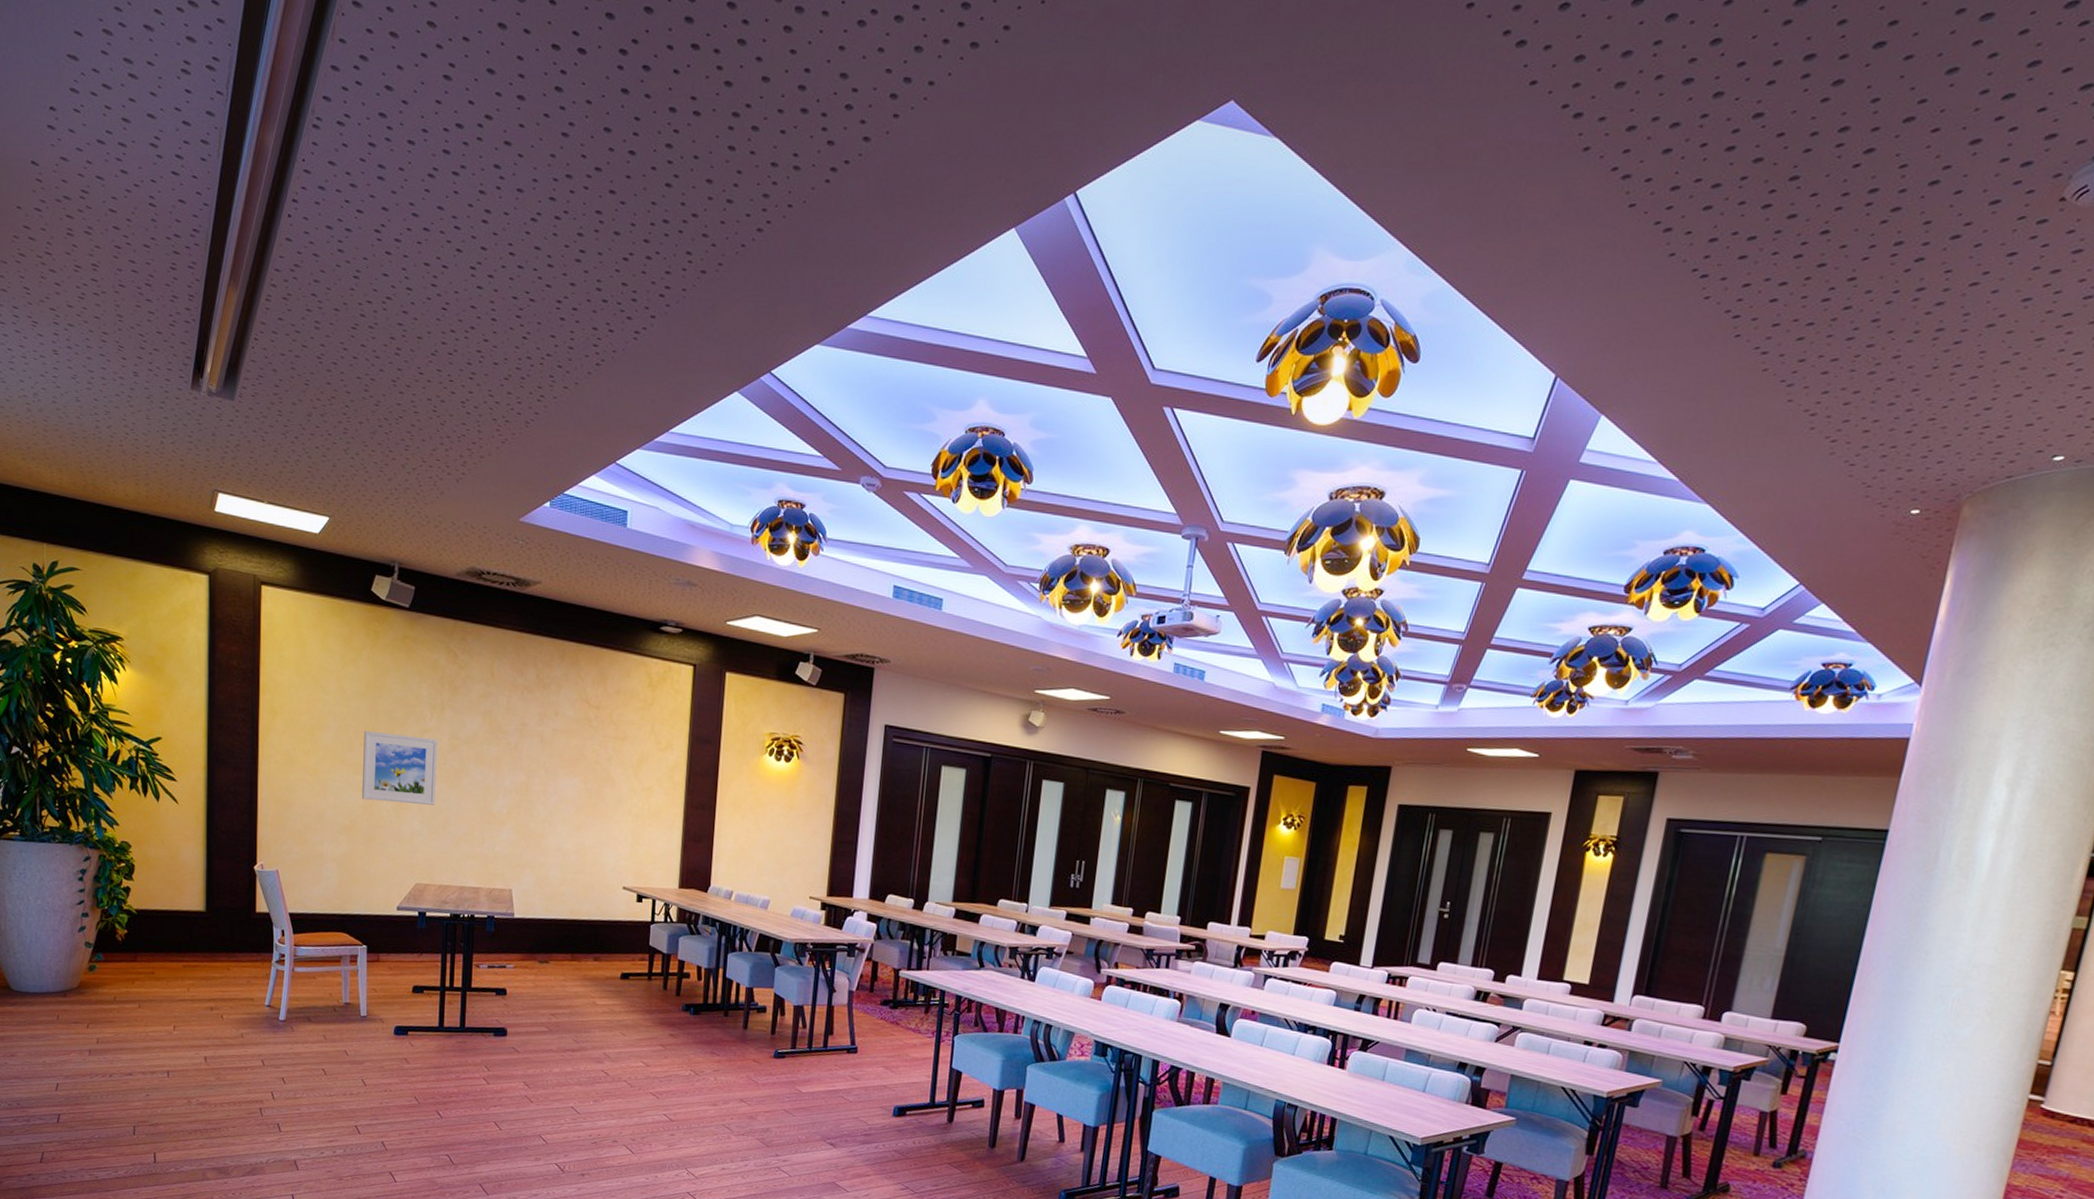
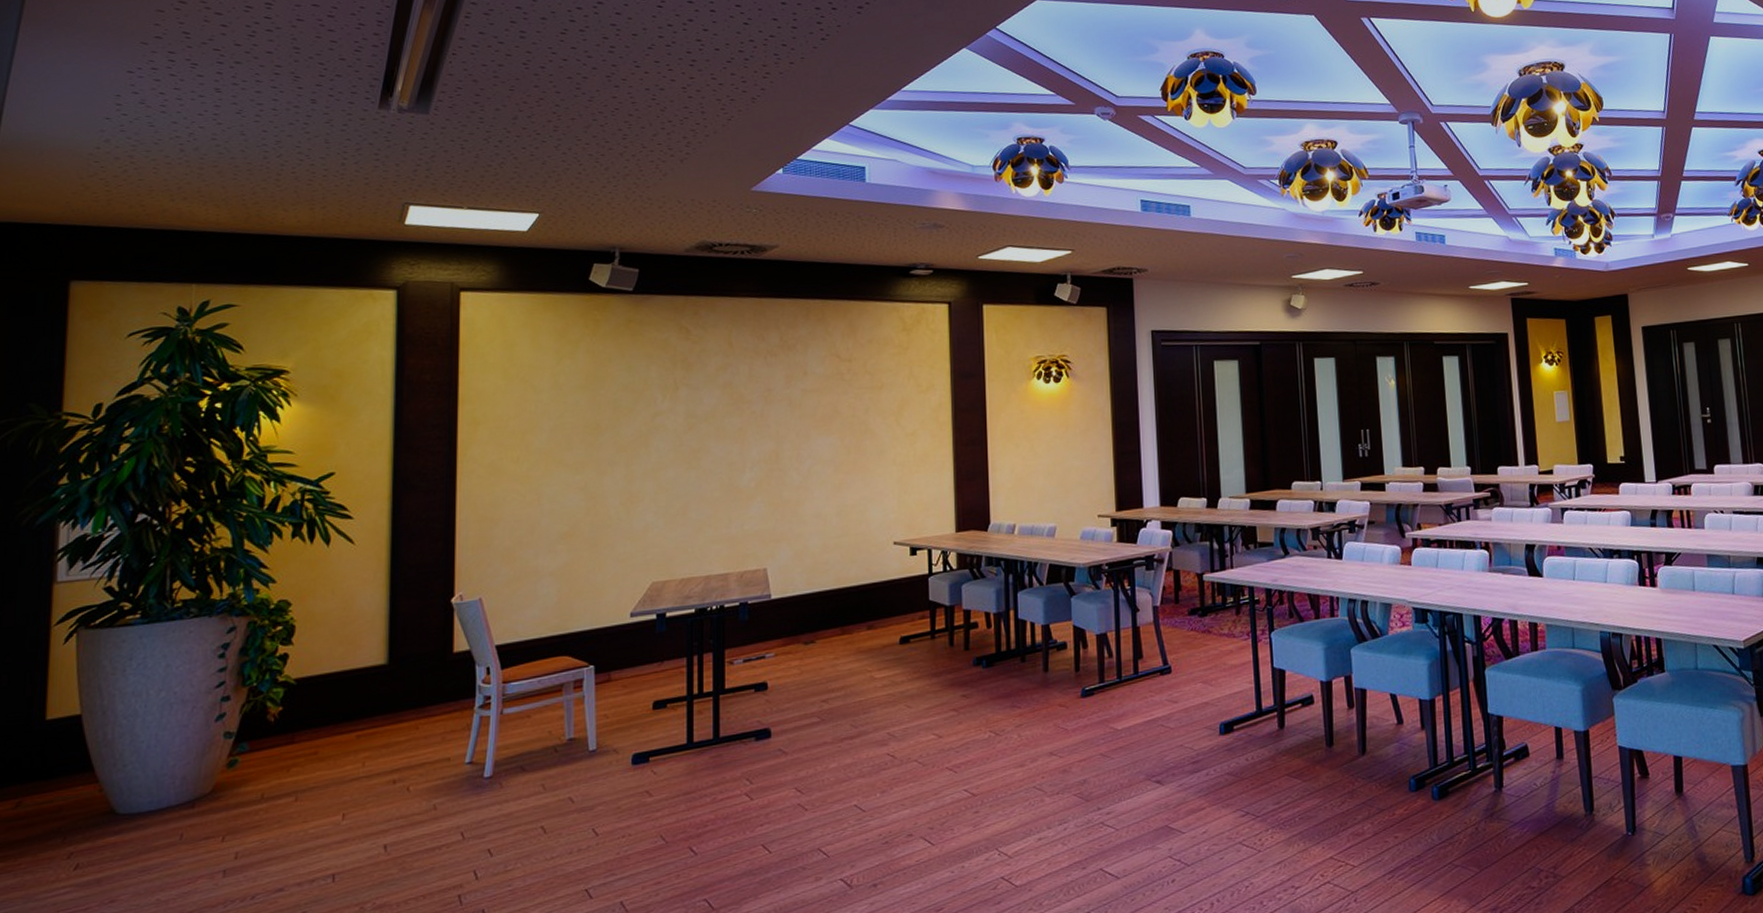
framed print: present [362,730,438,805] -> none [584,421,672,500]

